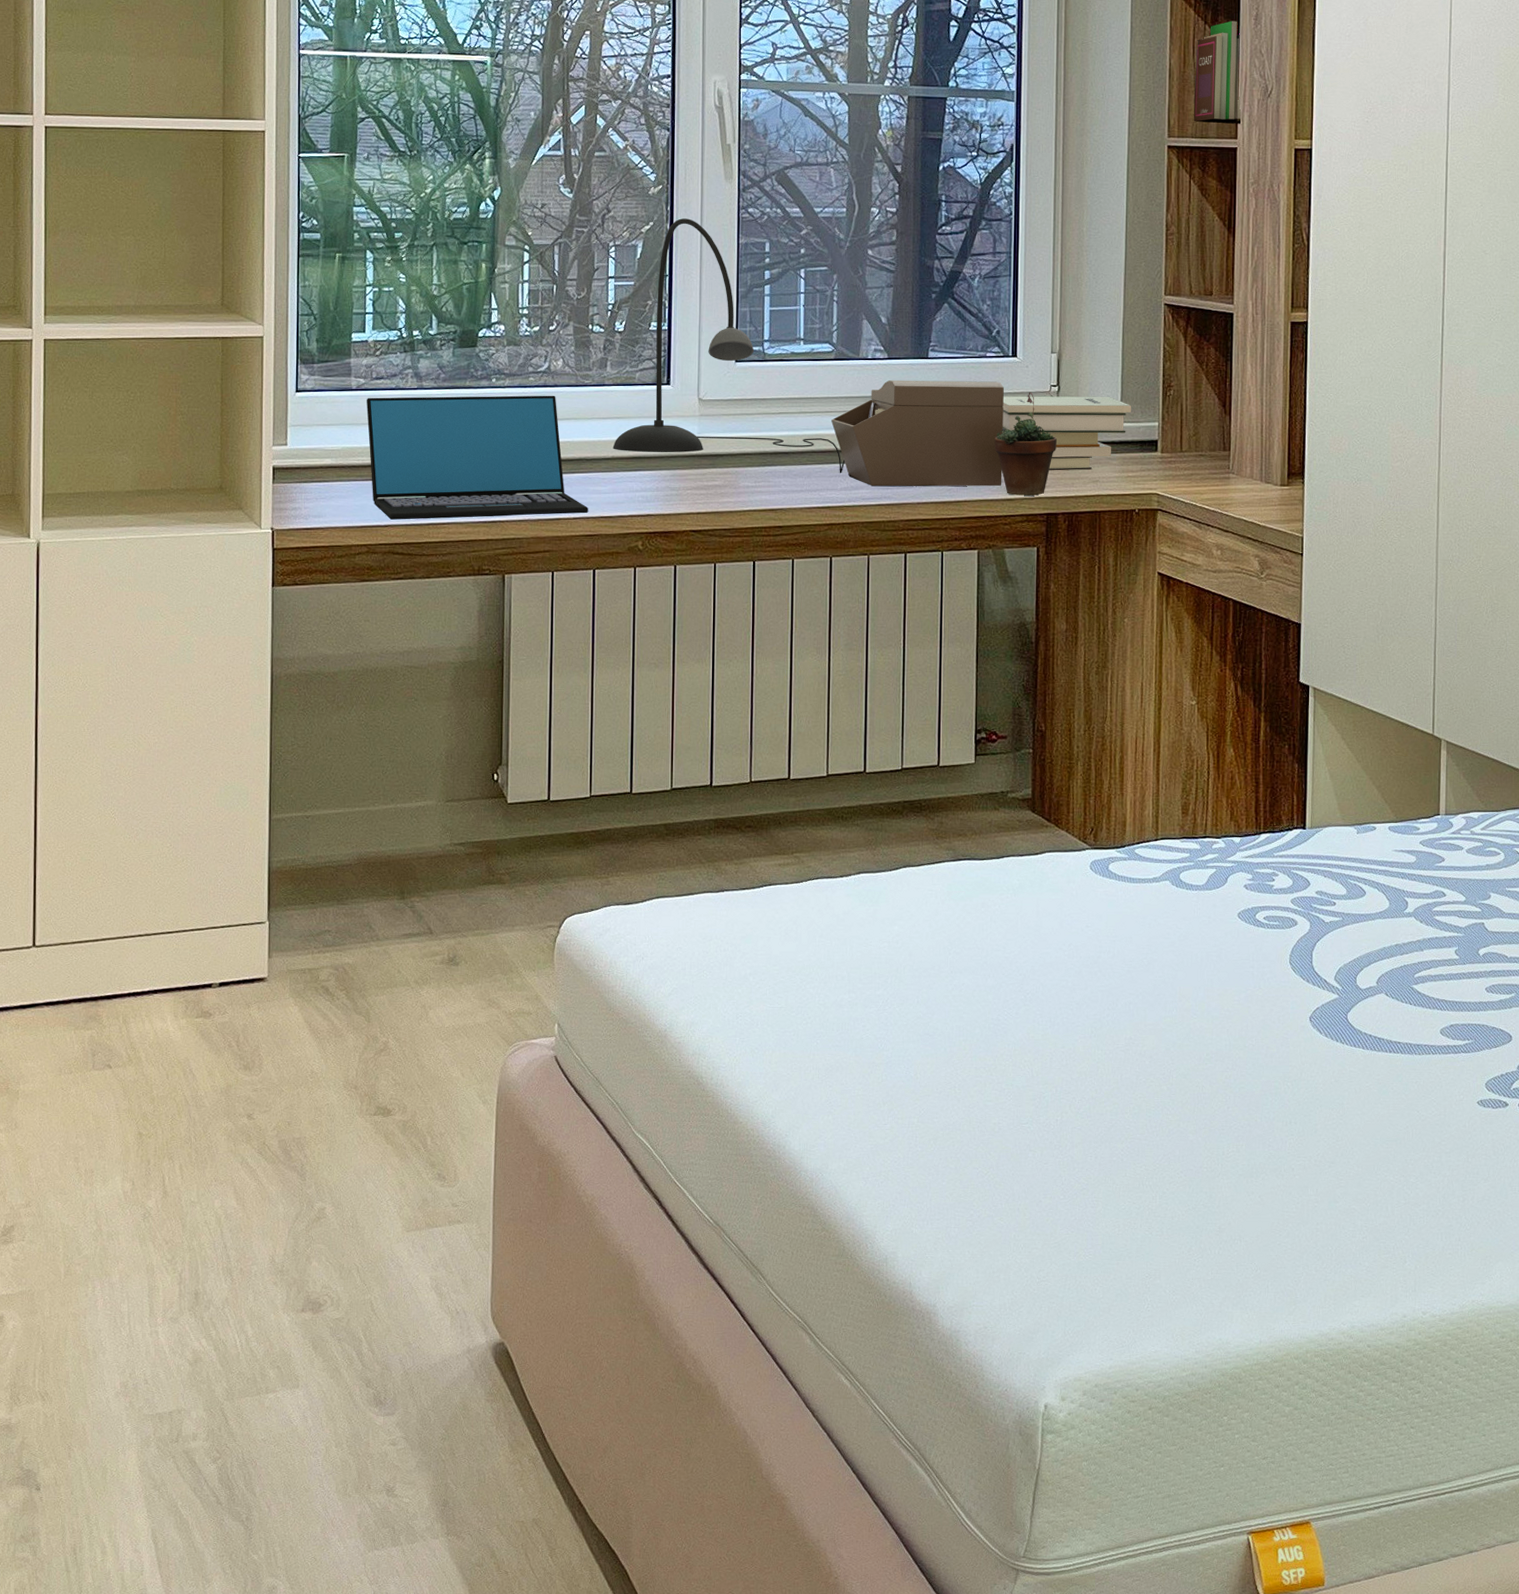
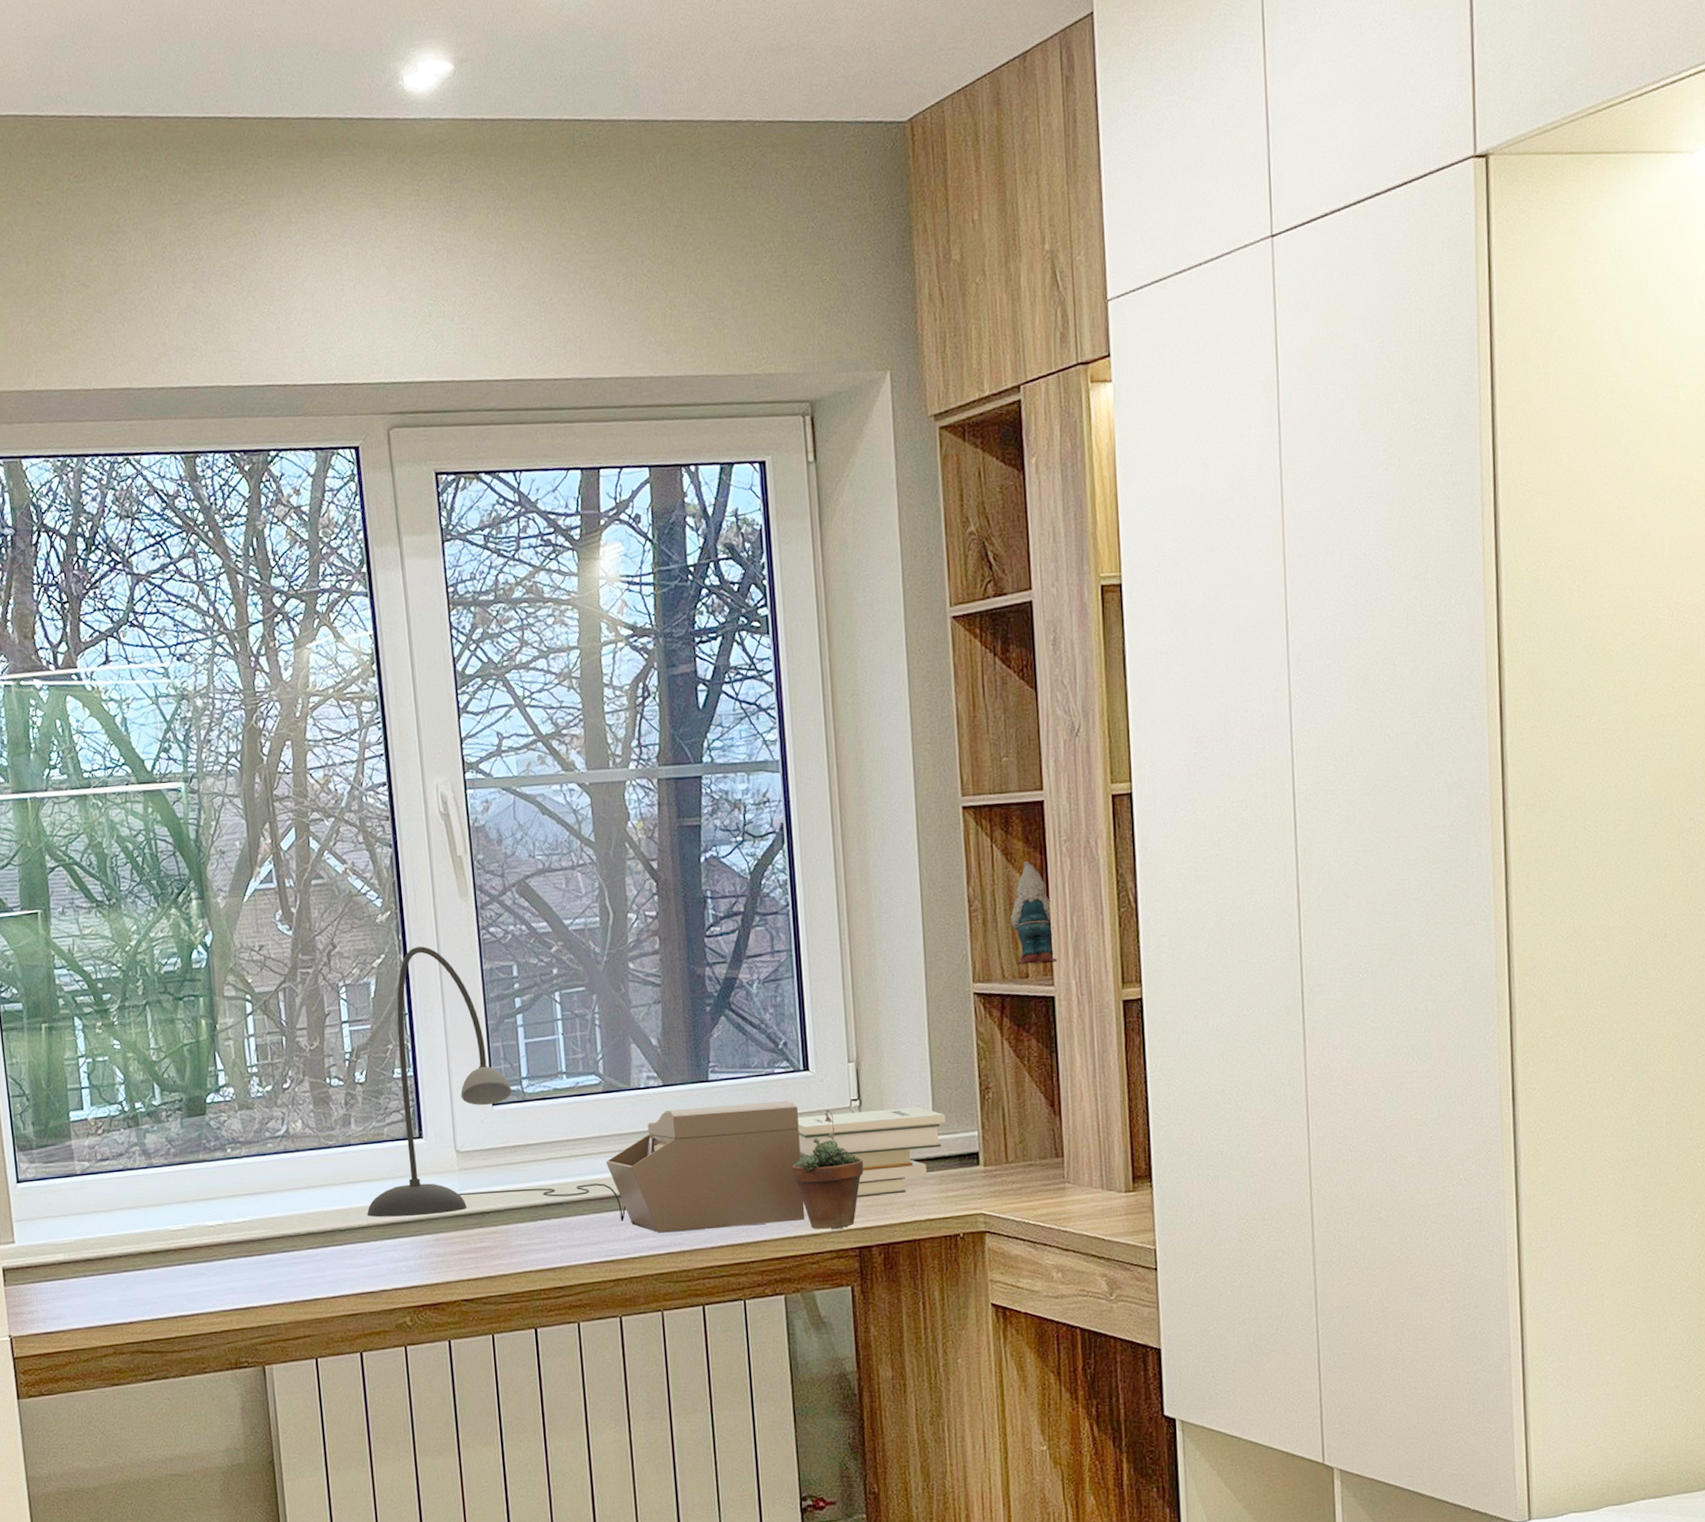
laptop: present [367,395,588,520] -> none [94,1161,348,1315]
books: present [1193,21,1241,124] -> none [985,648,1045,775]
decorative figurine: none [1201,197,1237,284] -> present [1011,862,1057,965]

